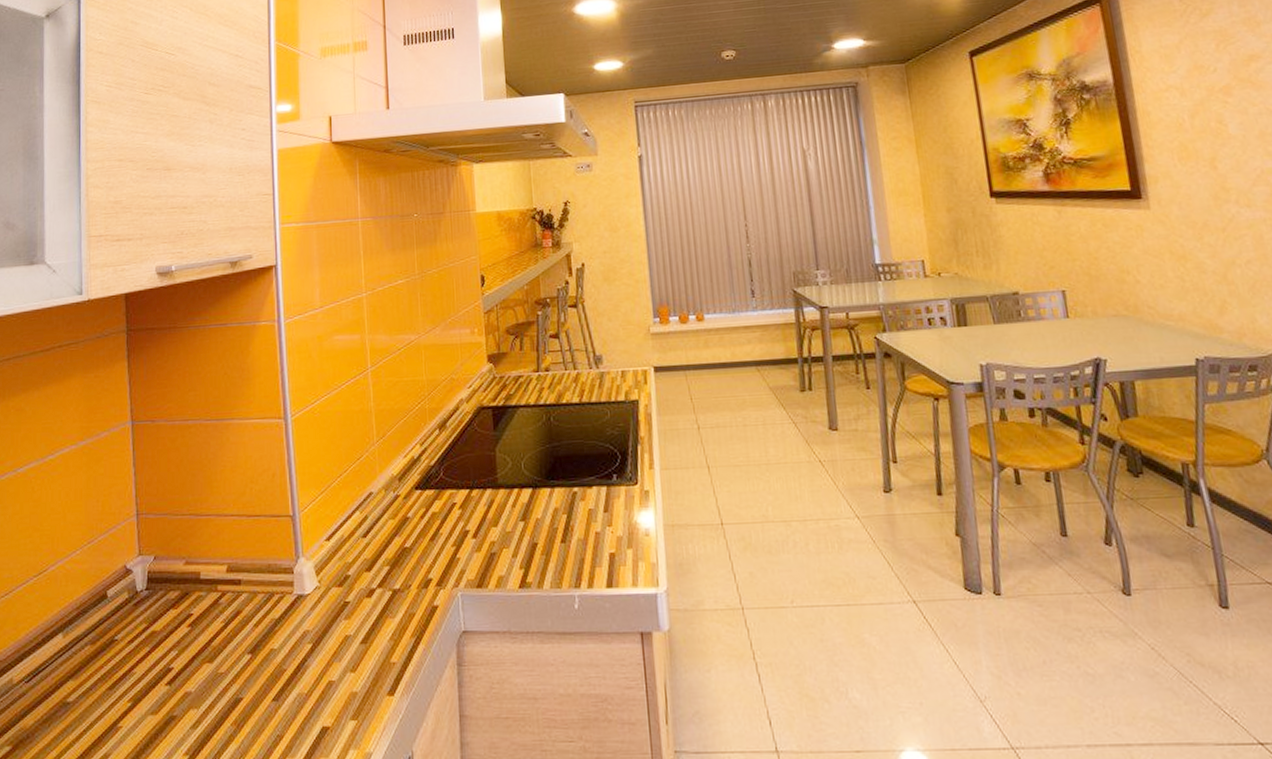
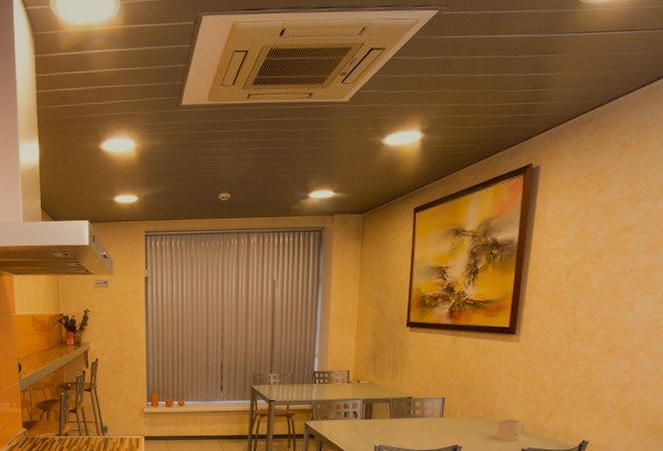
mug: none [1148,315,1193,348] -> present [497,418,525,441]

